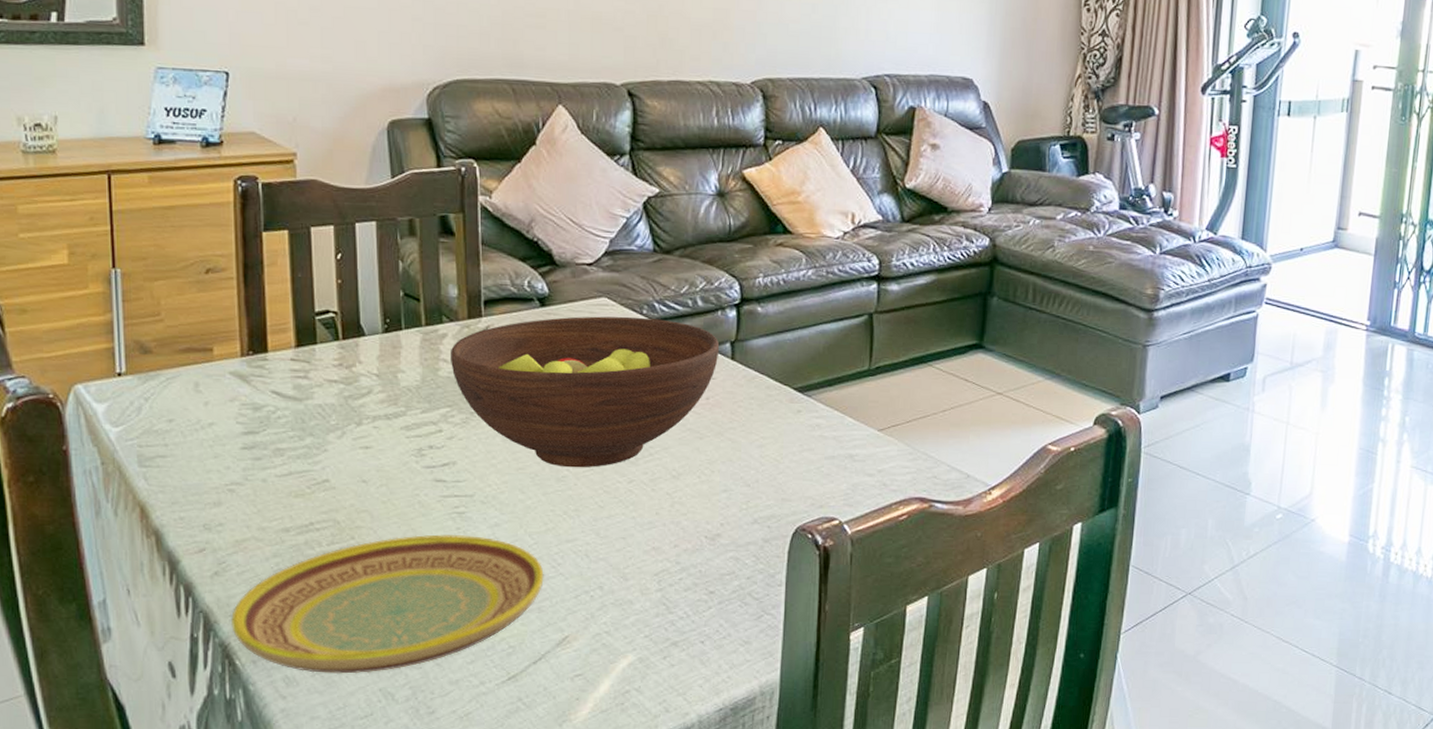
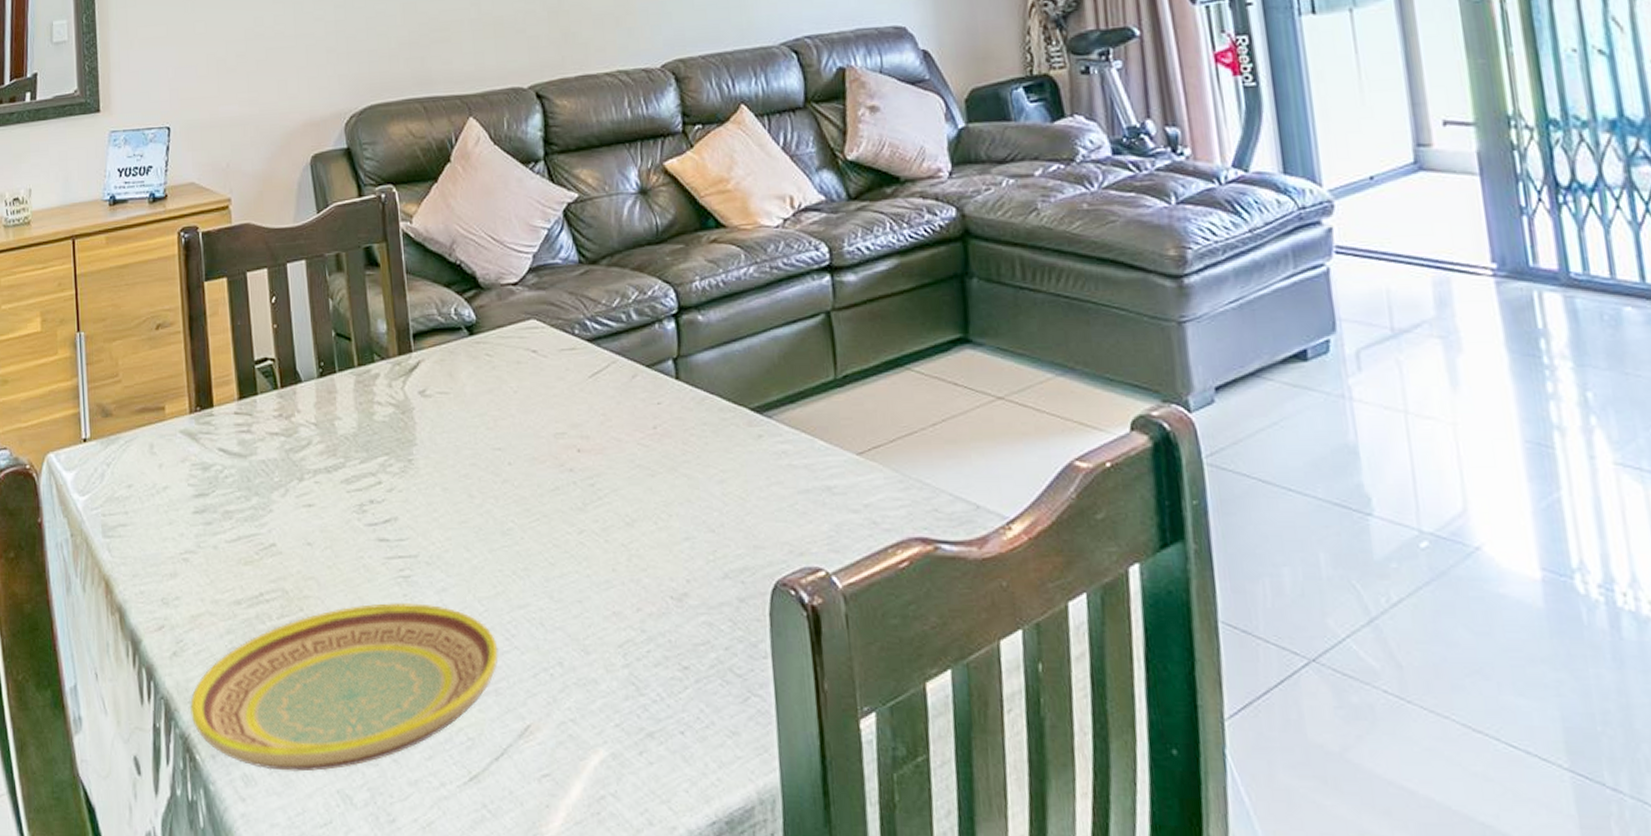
fruit bowl: present [450,316,720,468] -> none [383,338,662,518]

